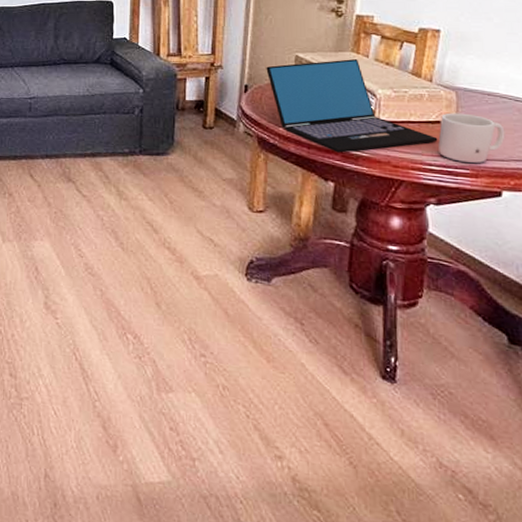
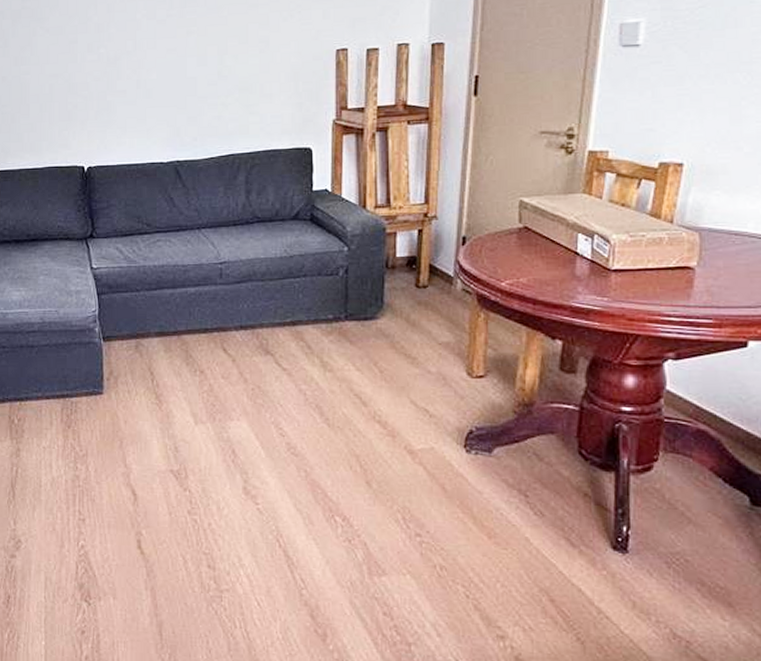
laptop: present [266,59,438,153] -> none [486,201,678,307]
mug: present [438,112,506,164] -> none [678,256,753,313]

